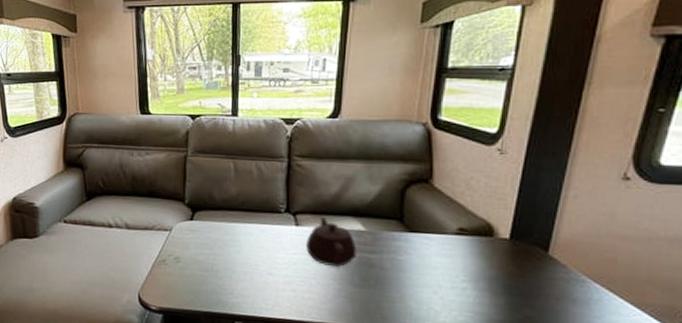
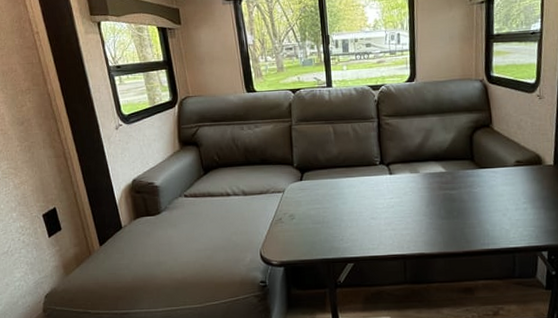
teapot: present [306,216,357,267] -> none [400,164,441,205]

